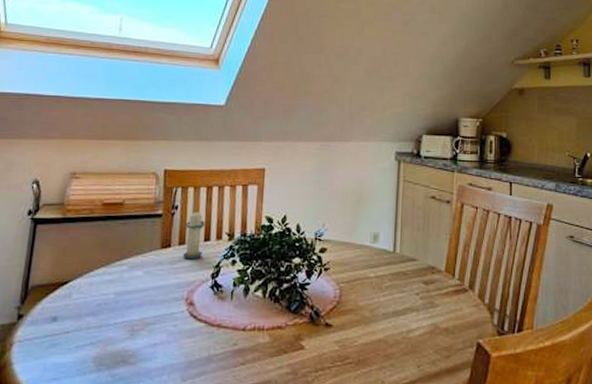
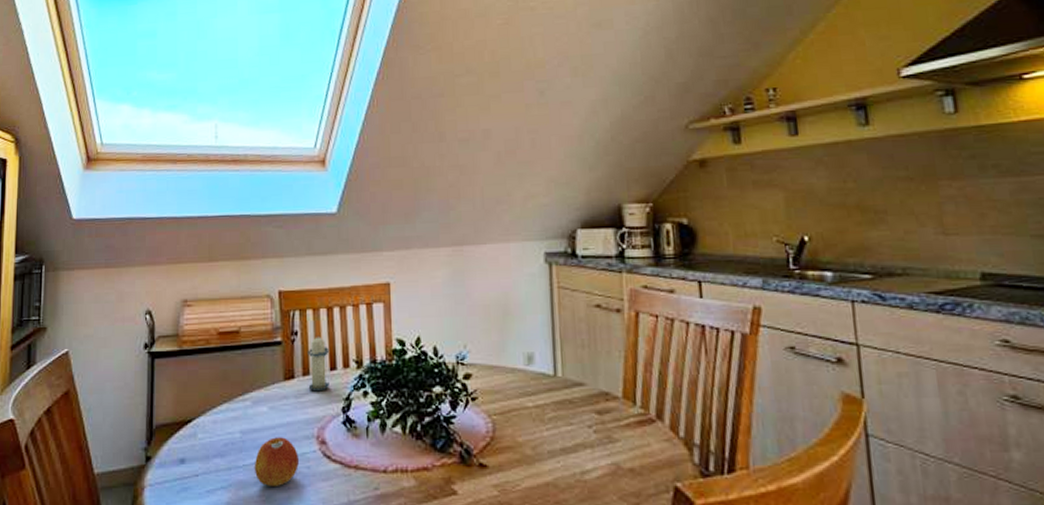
apple: none [124,299,167,342] -> present [254,437,299,486]

